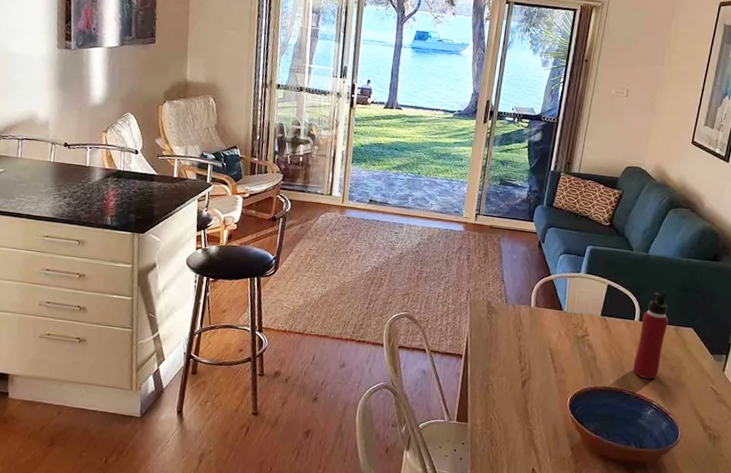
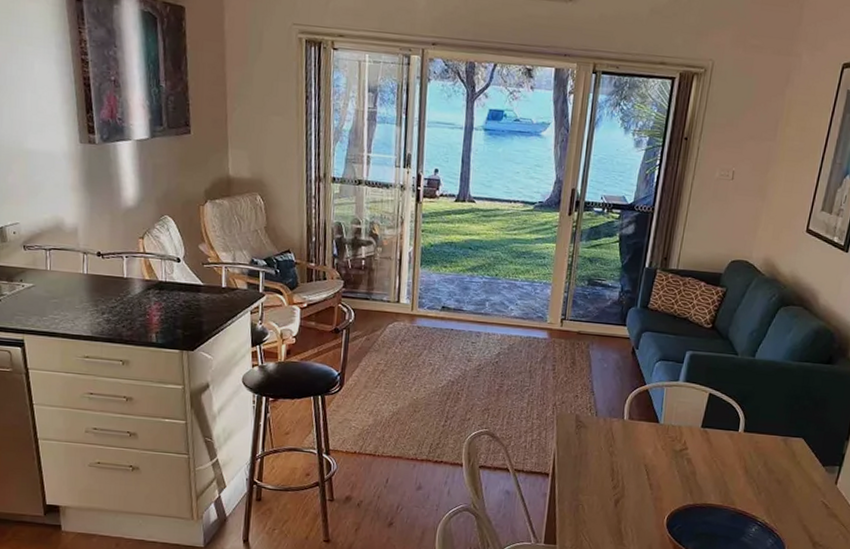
water bottle: present [632,291,669,379] -> none [736,399,777,494]

